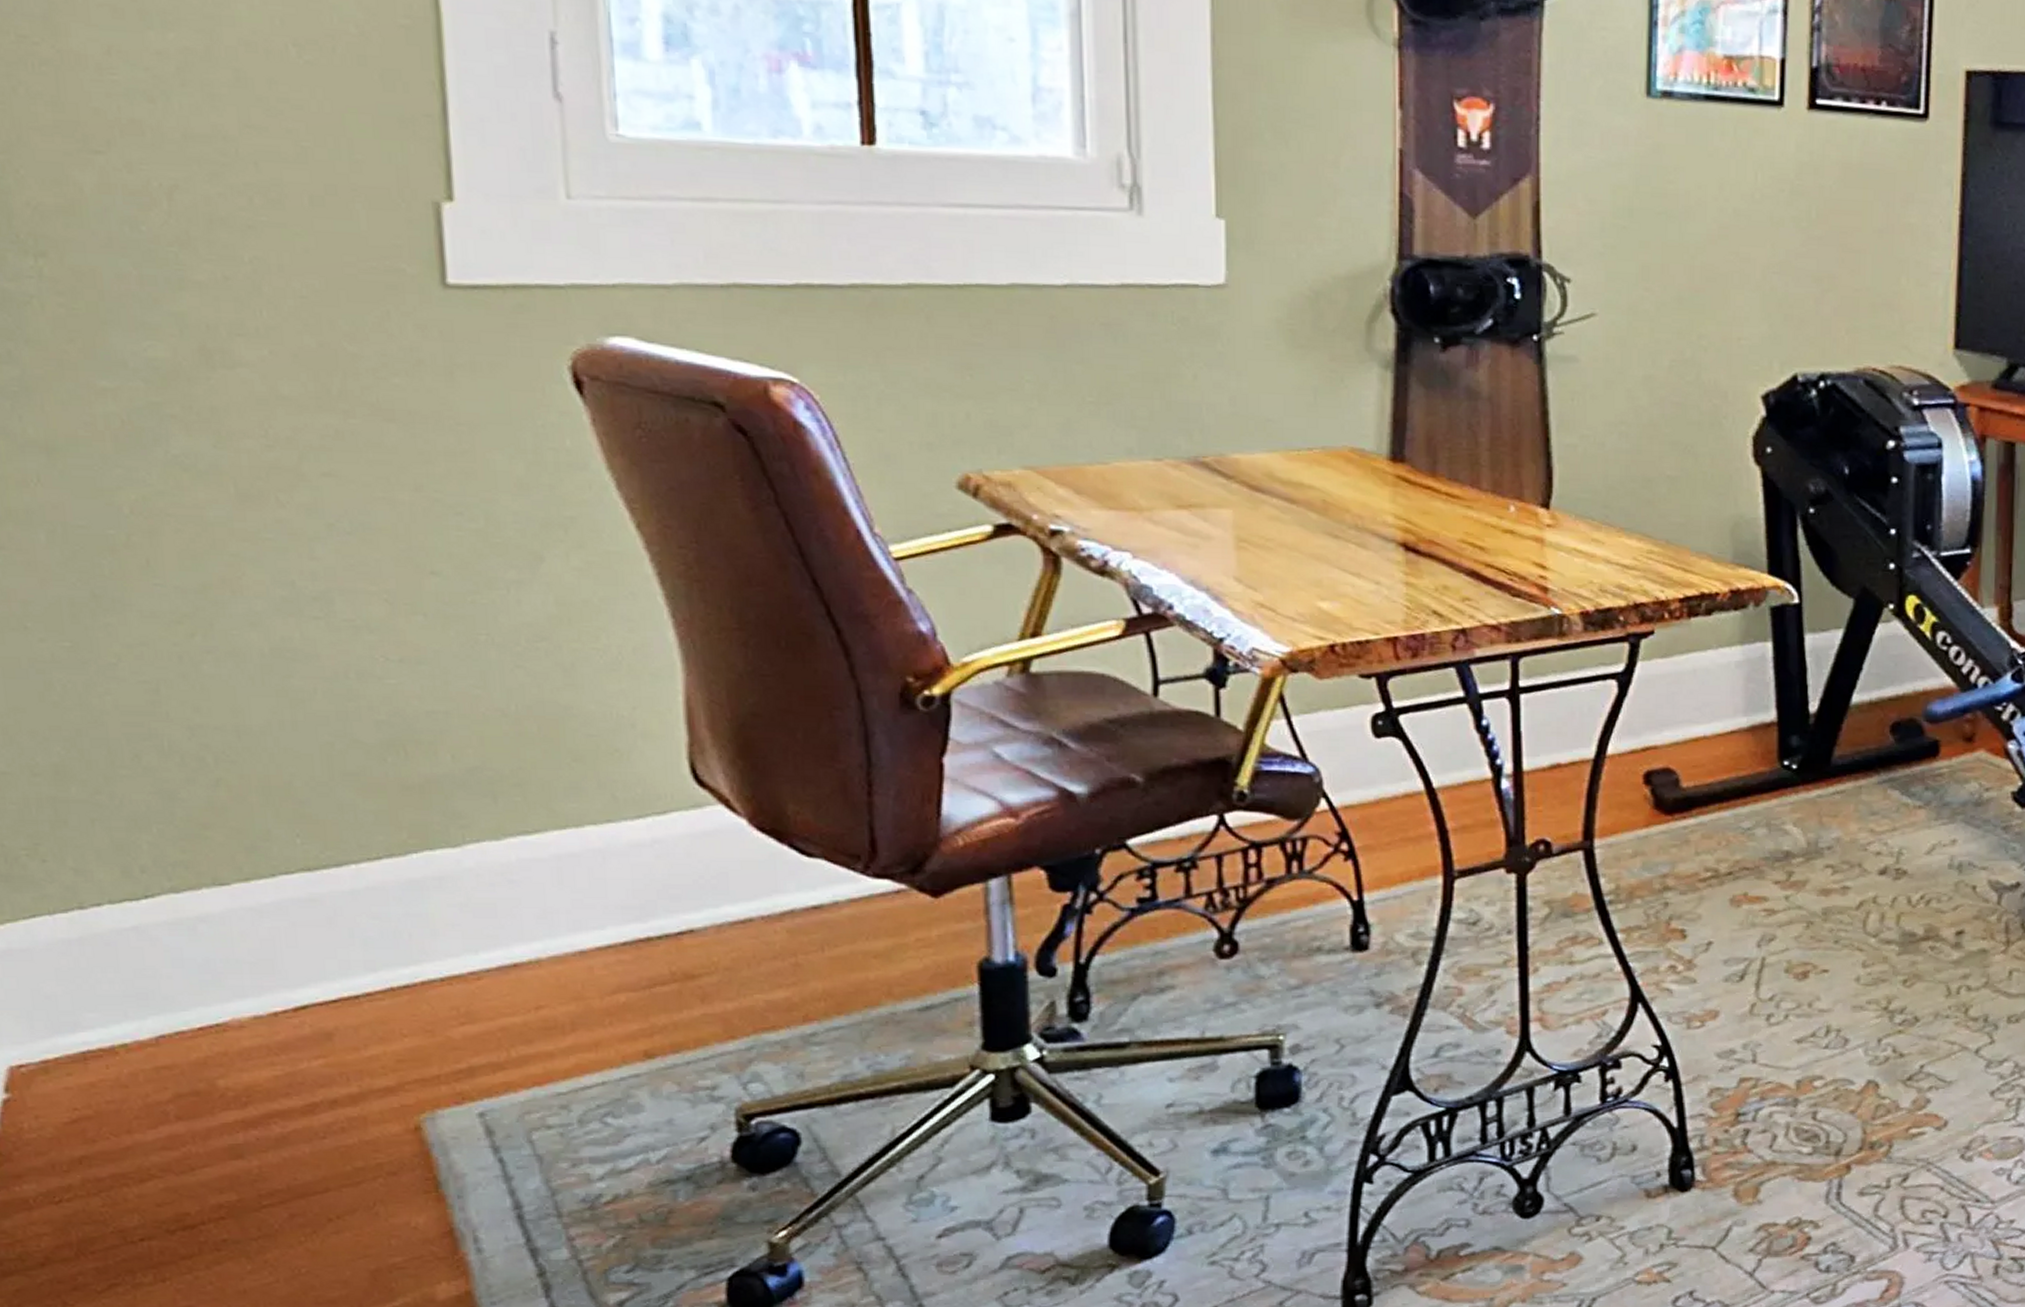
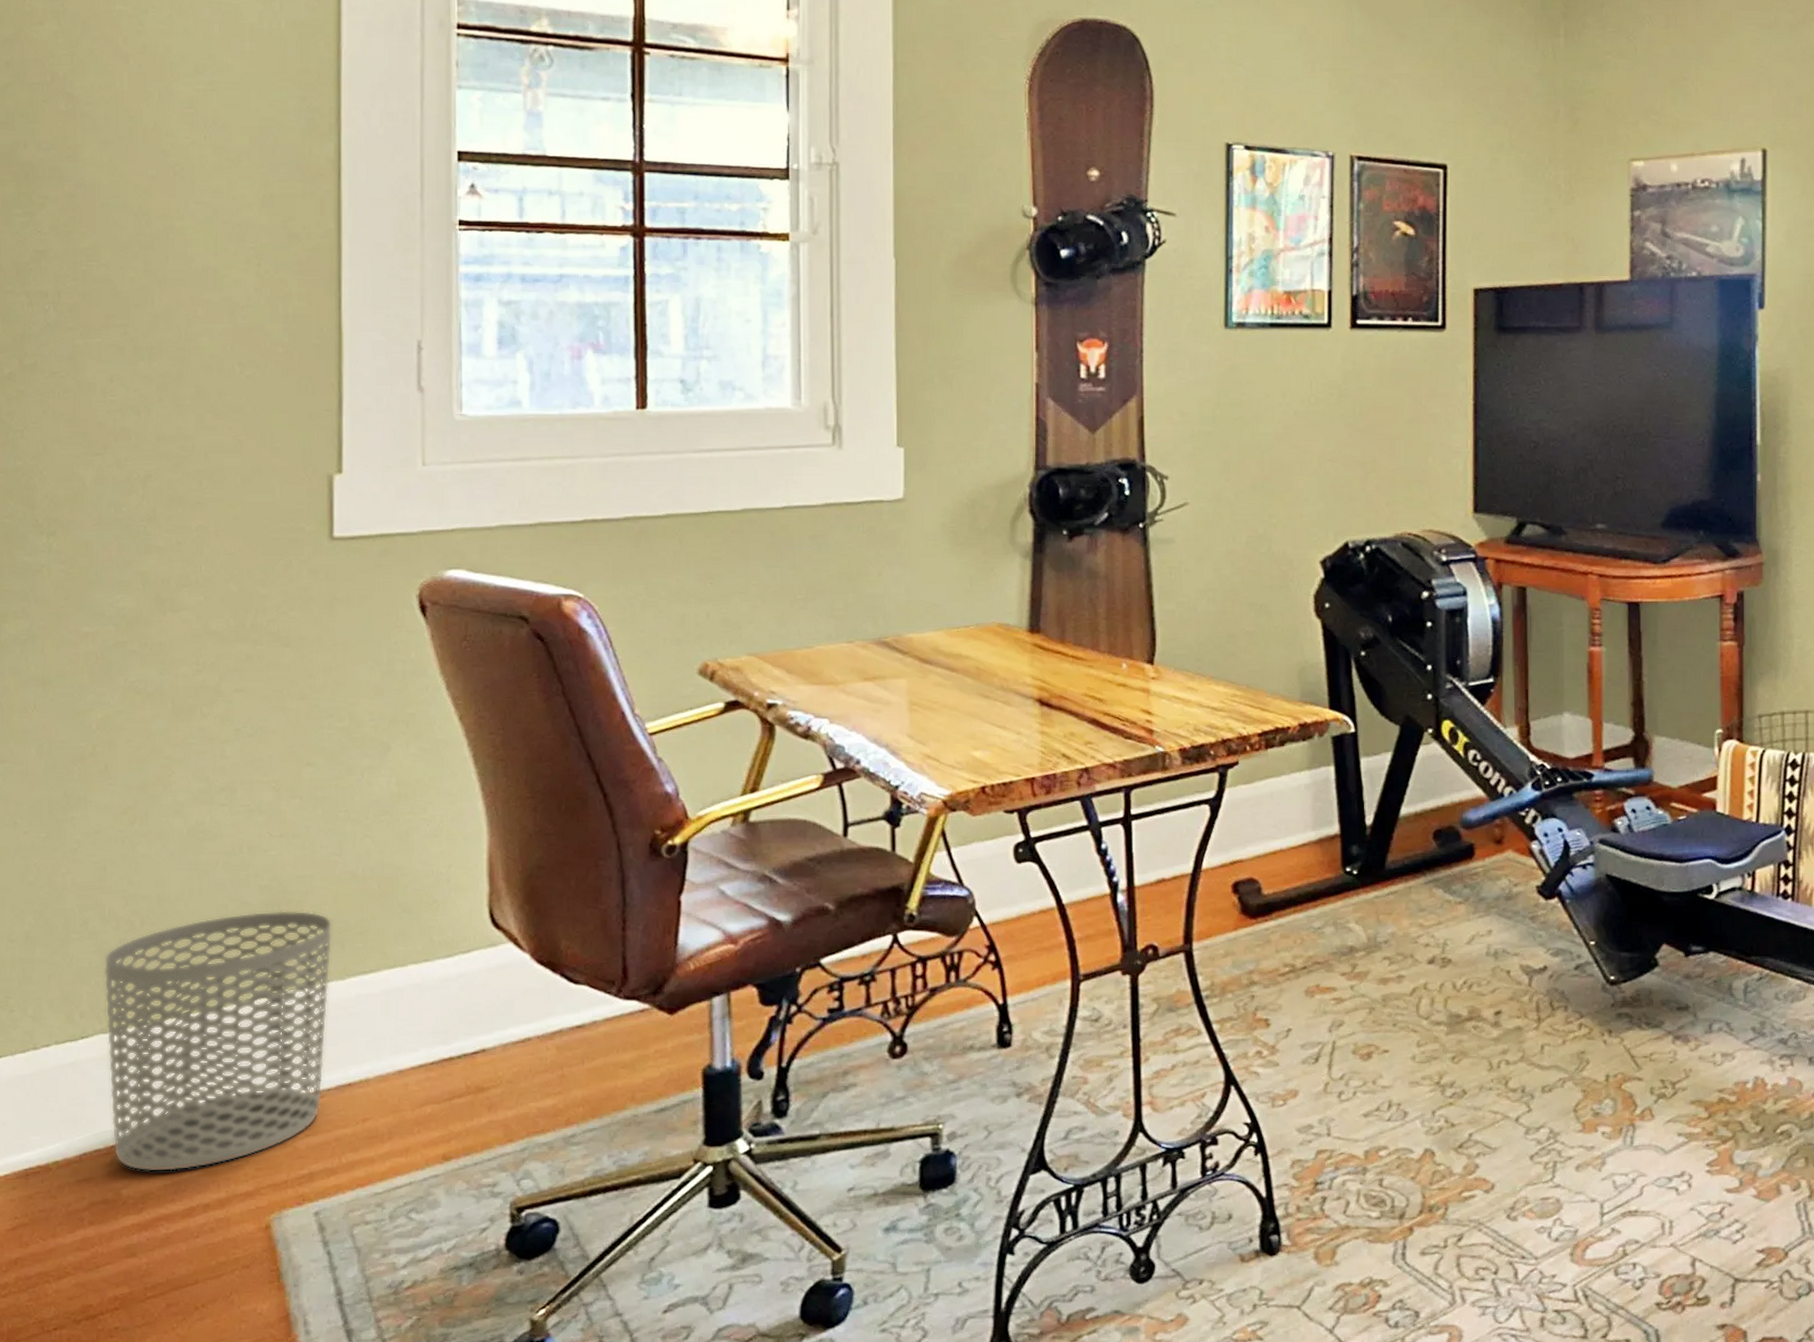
waste bin: none [167,752,481,1061] -> present [104,910,332,1172]

